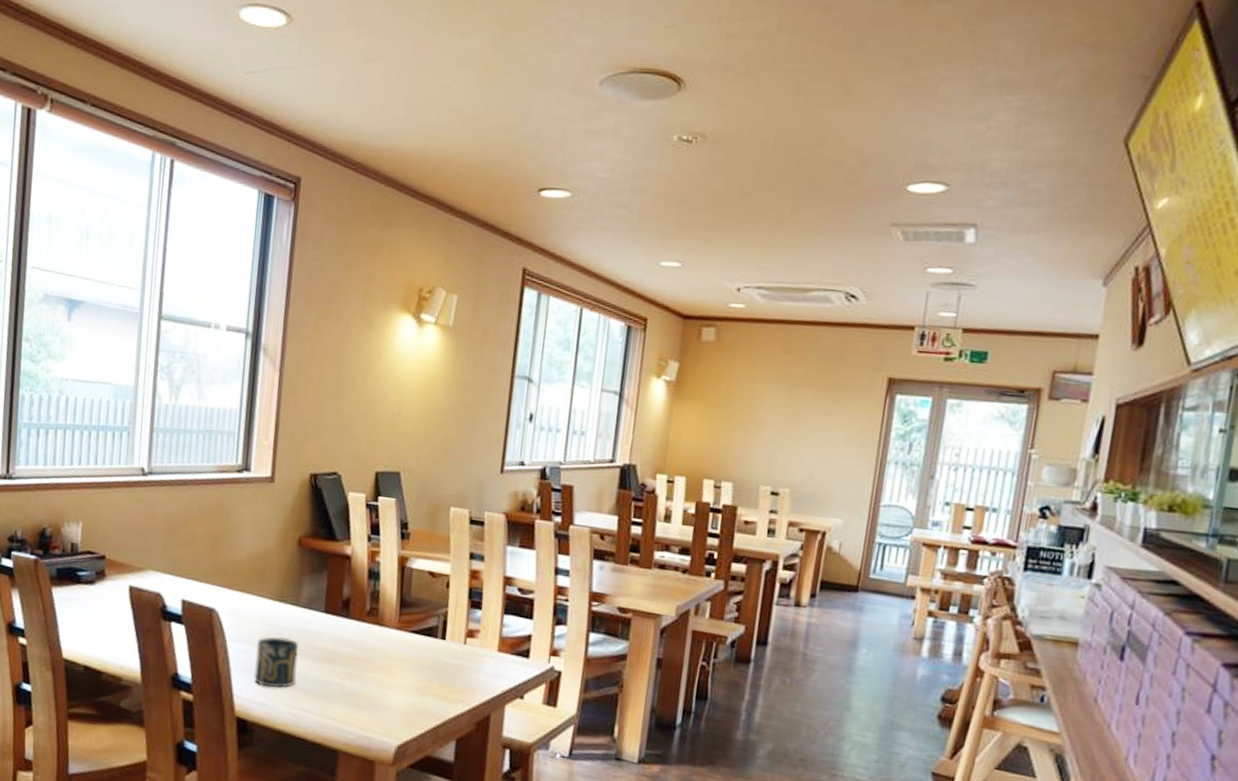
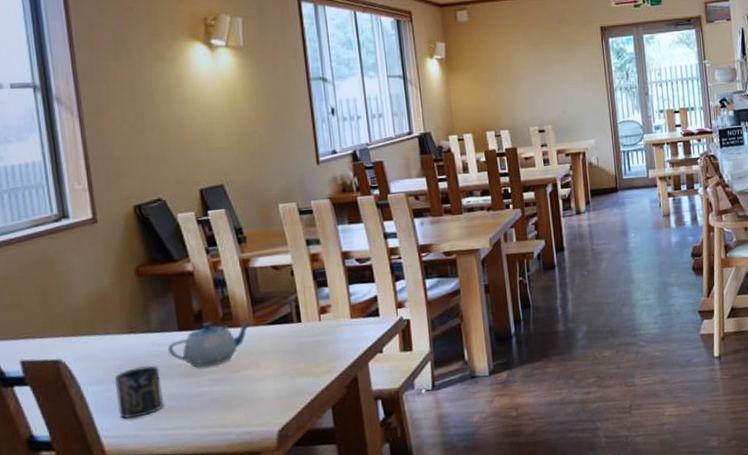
teapot: none [310,611,397,659] -> present [167,322,253,368]

